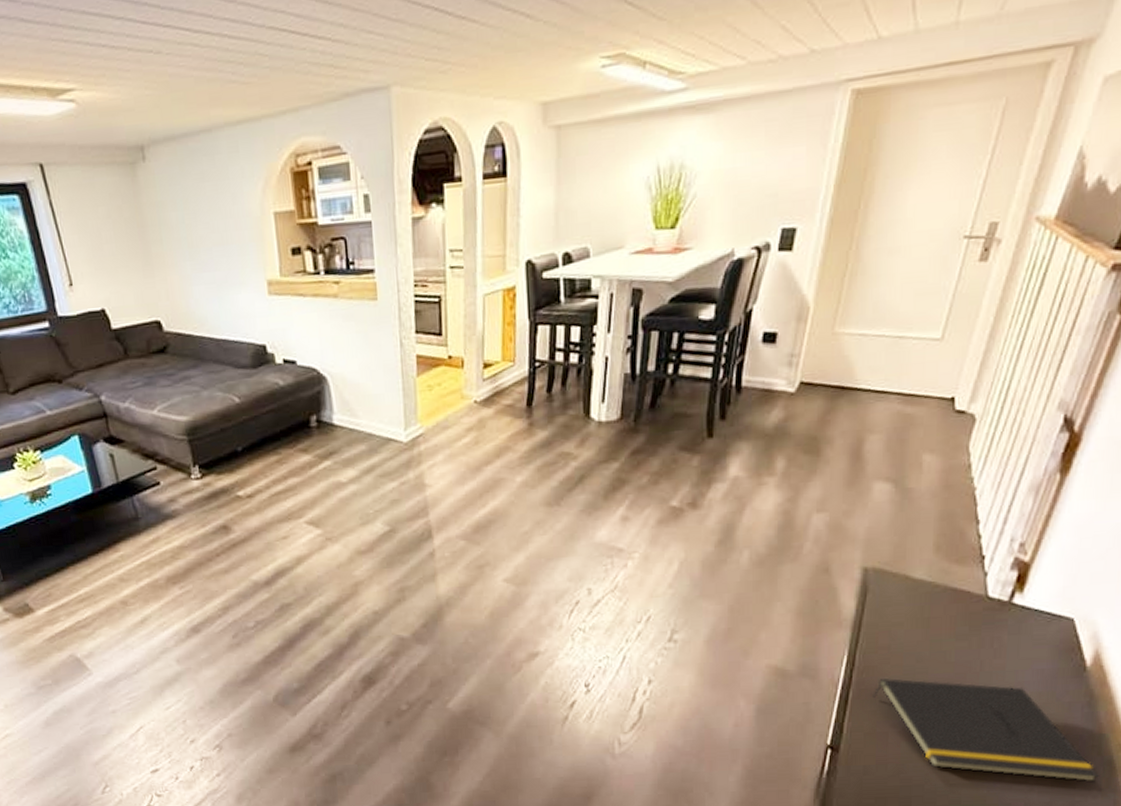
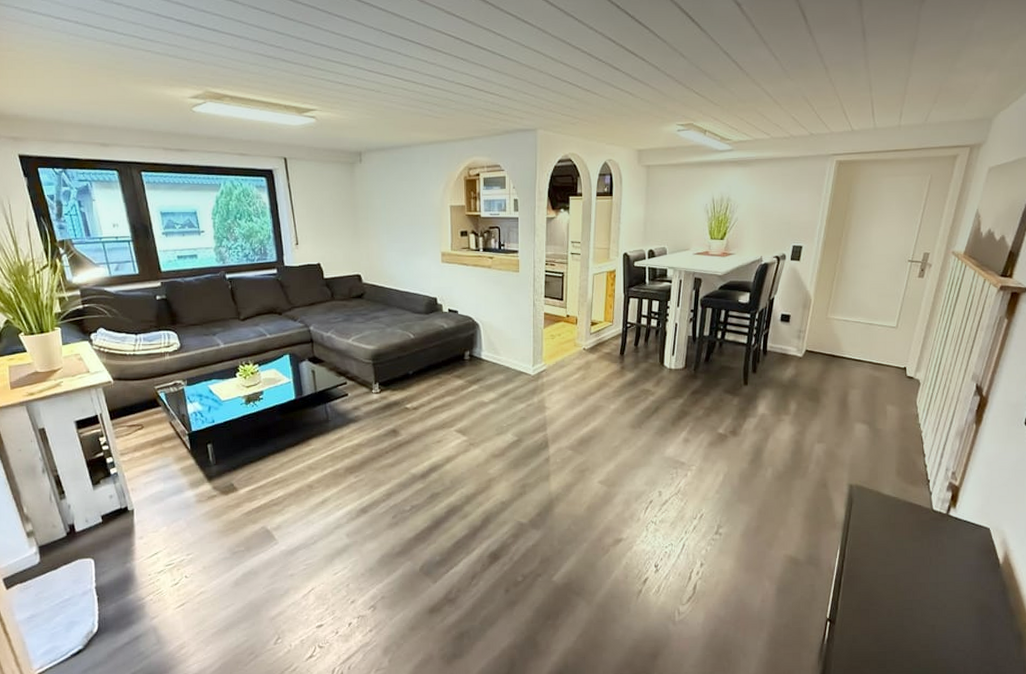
notepad: present [872,678,1099,782] -> none [857,568,1013,652]

